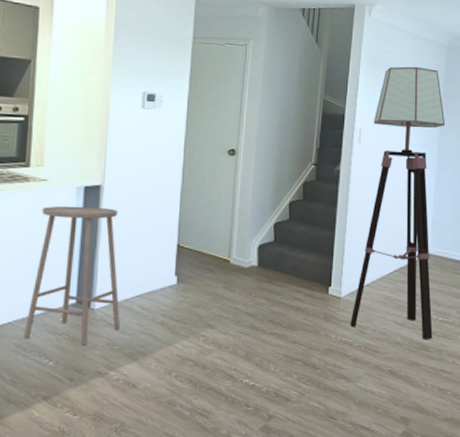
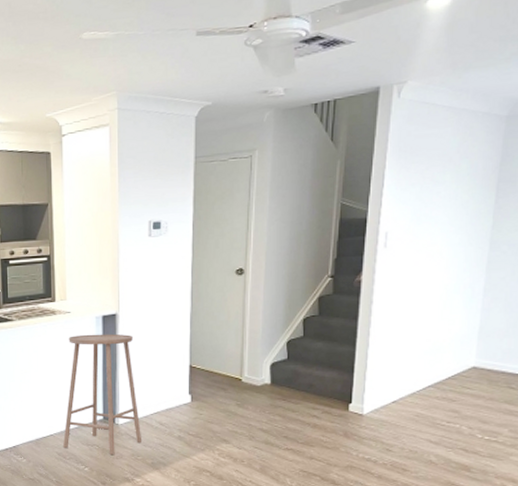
floor lamp: present [350,66,446,340] -> none [374,148,501,460]

